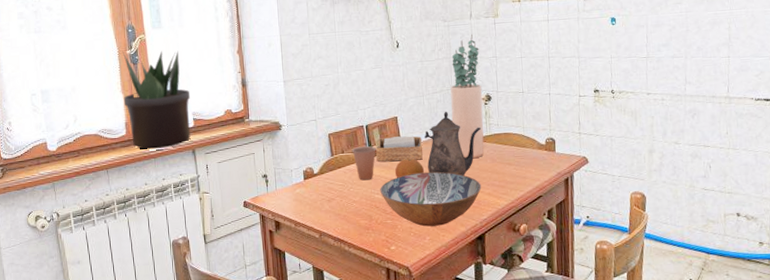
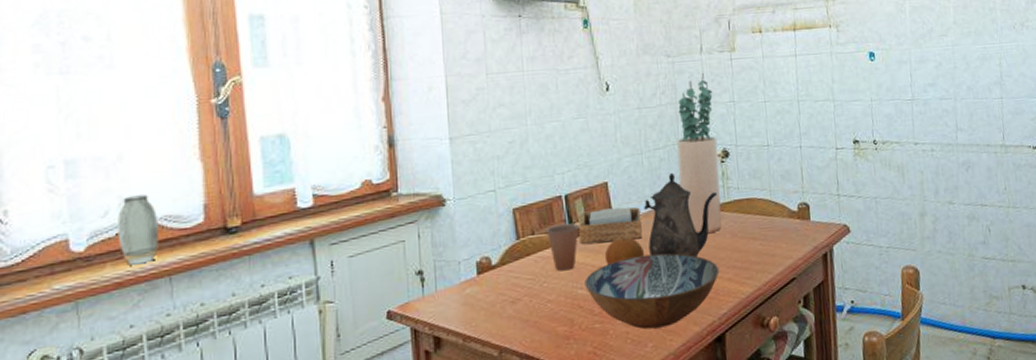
vase: none [74,115,99,161] -> present [117,194,159,265]
planter: present [122,50,191,150] -> none [202,98,310,244]

